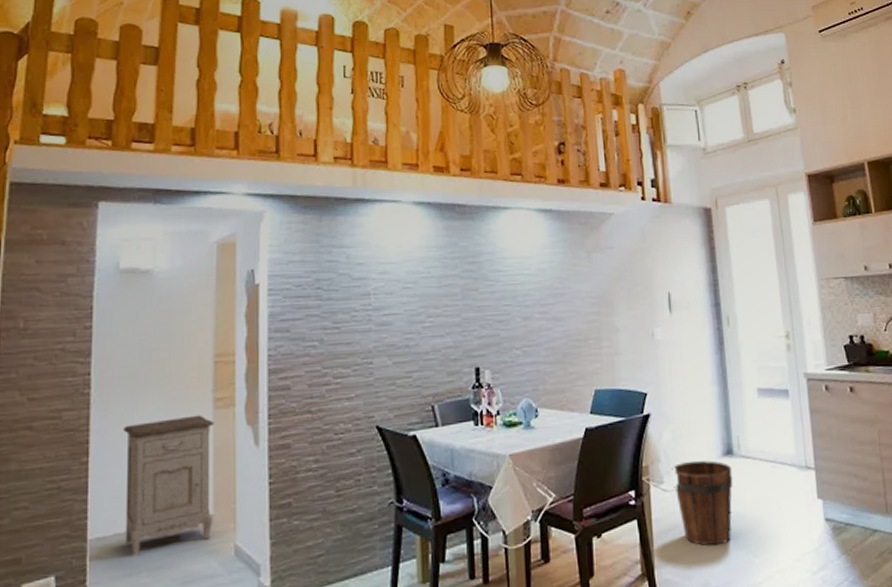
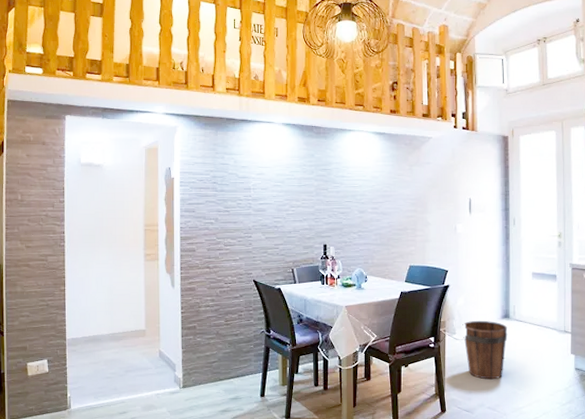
nightstand: present [123,415,214,556] -> none [86,264,145,352]

